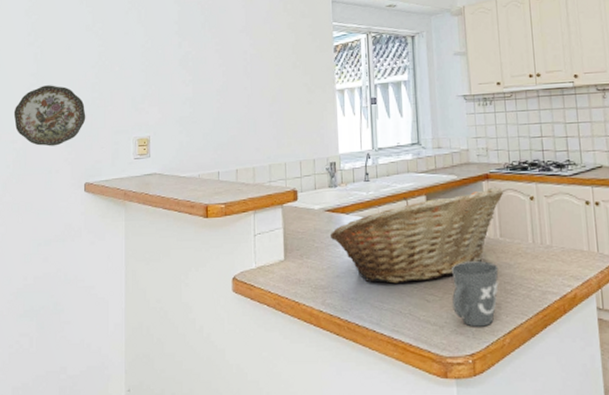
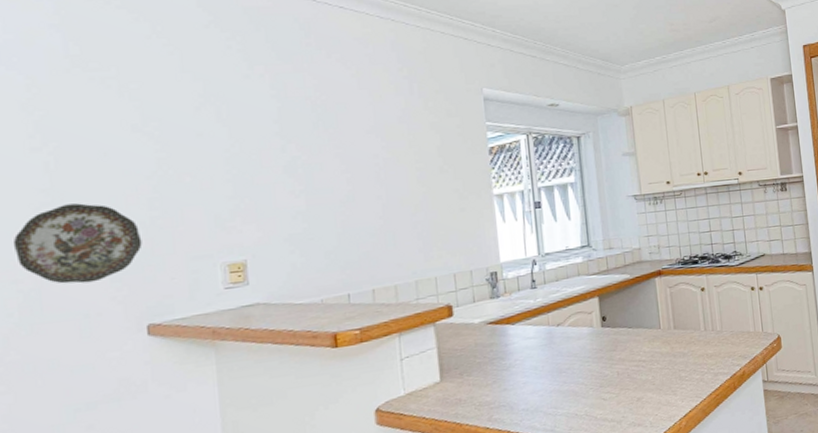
fruit basket: present [329,187,504,284] -> none [493,282,677,390]
mug: present [451,261,499,327] -> none [626,353,674,417]

